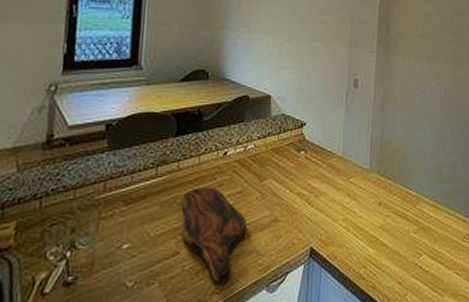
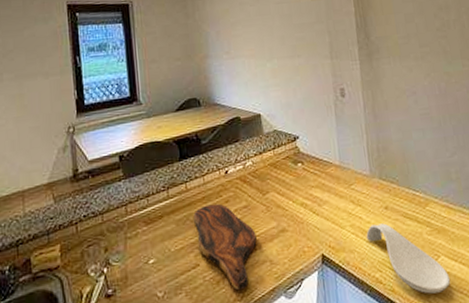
spoon rest: none [357,219,428,292] -> present [366,223,451,294]

